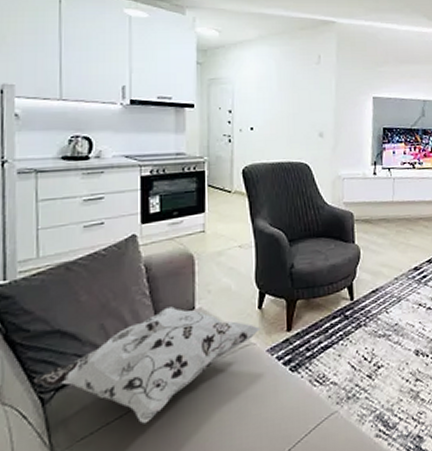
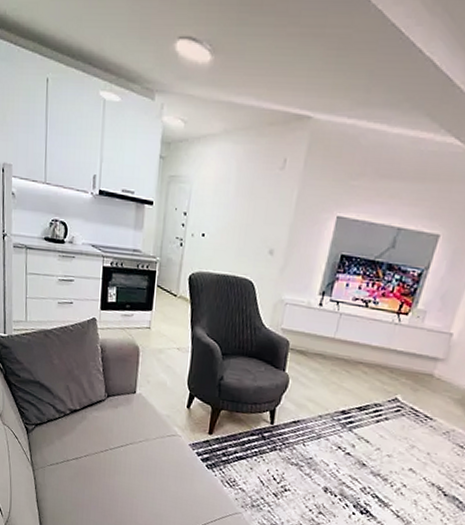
decorative pillow: present [35,306,260,424] -> none [23,386,186,470]

